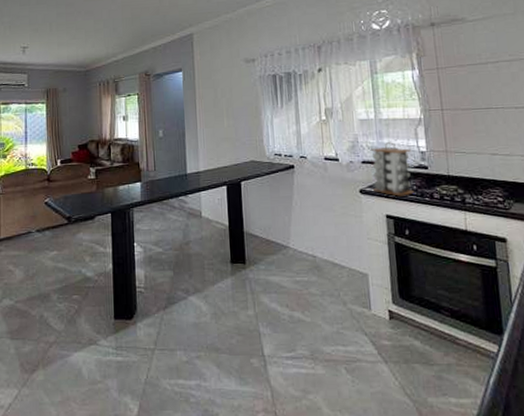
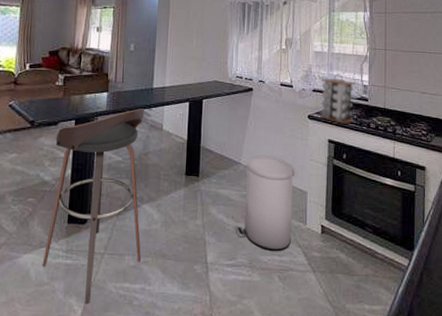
bar stool: none [93,196,193,403] -> present [42,108,144,305]
pedal bin: none [290,236,356,342] -> present [235,155,298,252]

